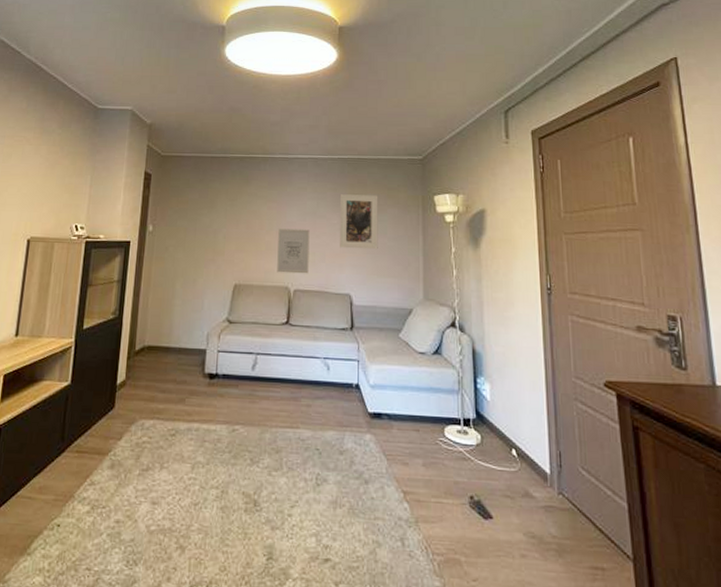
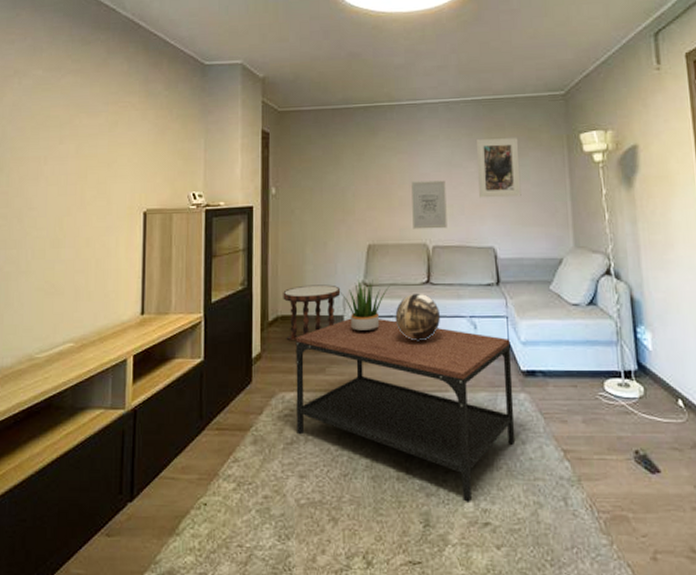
side table: none [150,318,206,371] -> present [283,284,341,341]
coffee table: none [153,352,360,538] -> present [295,318,516,502]
potted plant: none [203,316,252,367] -> present [338,279,390,332]
decorative bowl: none [254,333,296,379] -> present [395,294,440,341]

